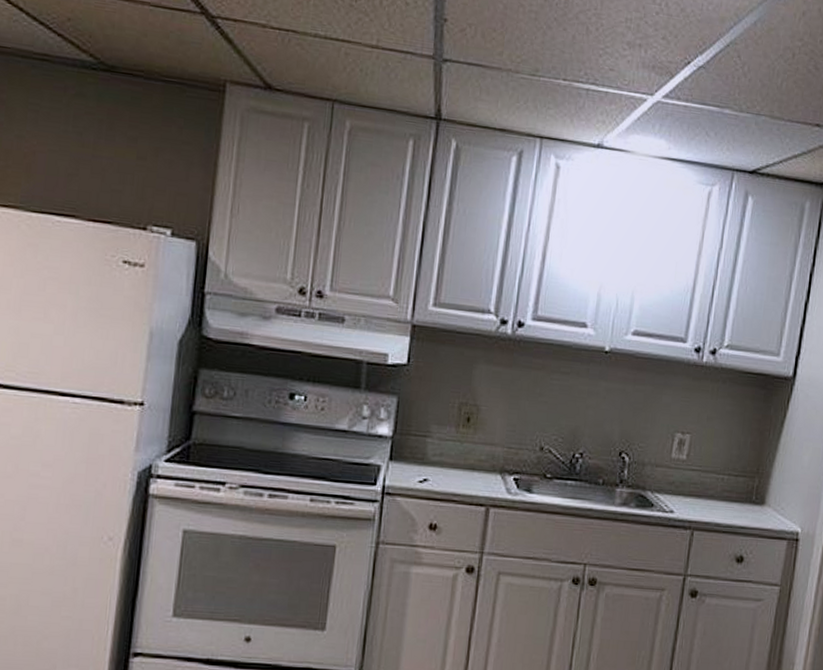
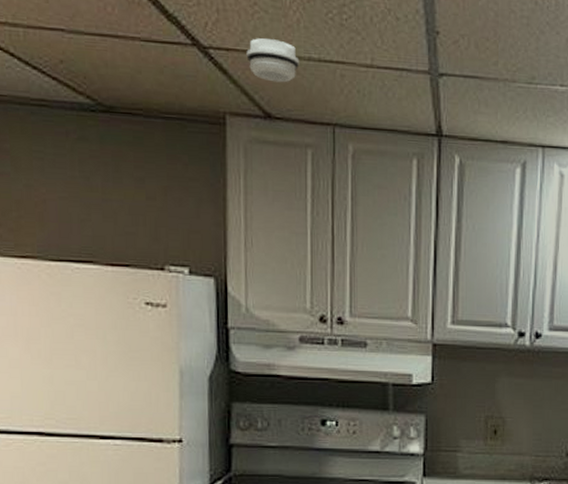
smoke detector: none [253,11,306,57] -> present [246,38,300,83]

